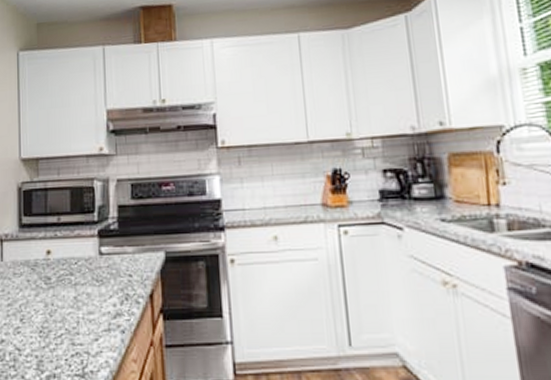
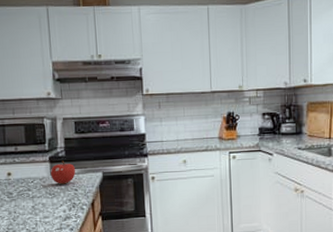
fruit: none [98,235,130,267] -> present [50,160,75,184]

